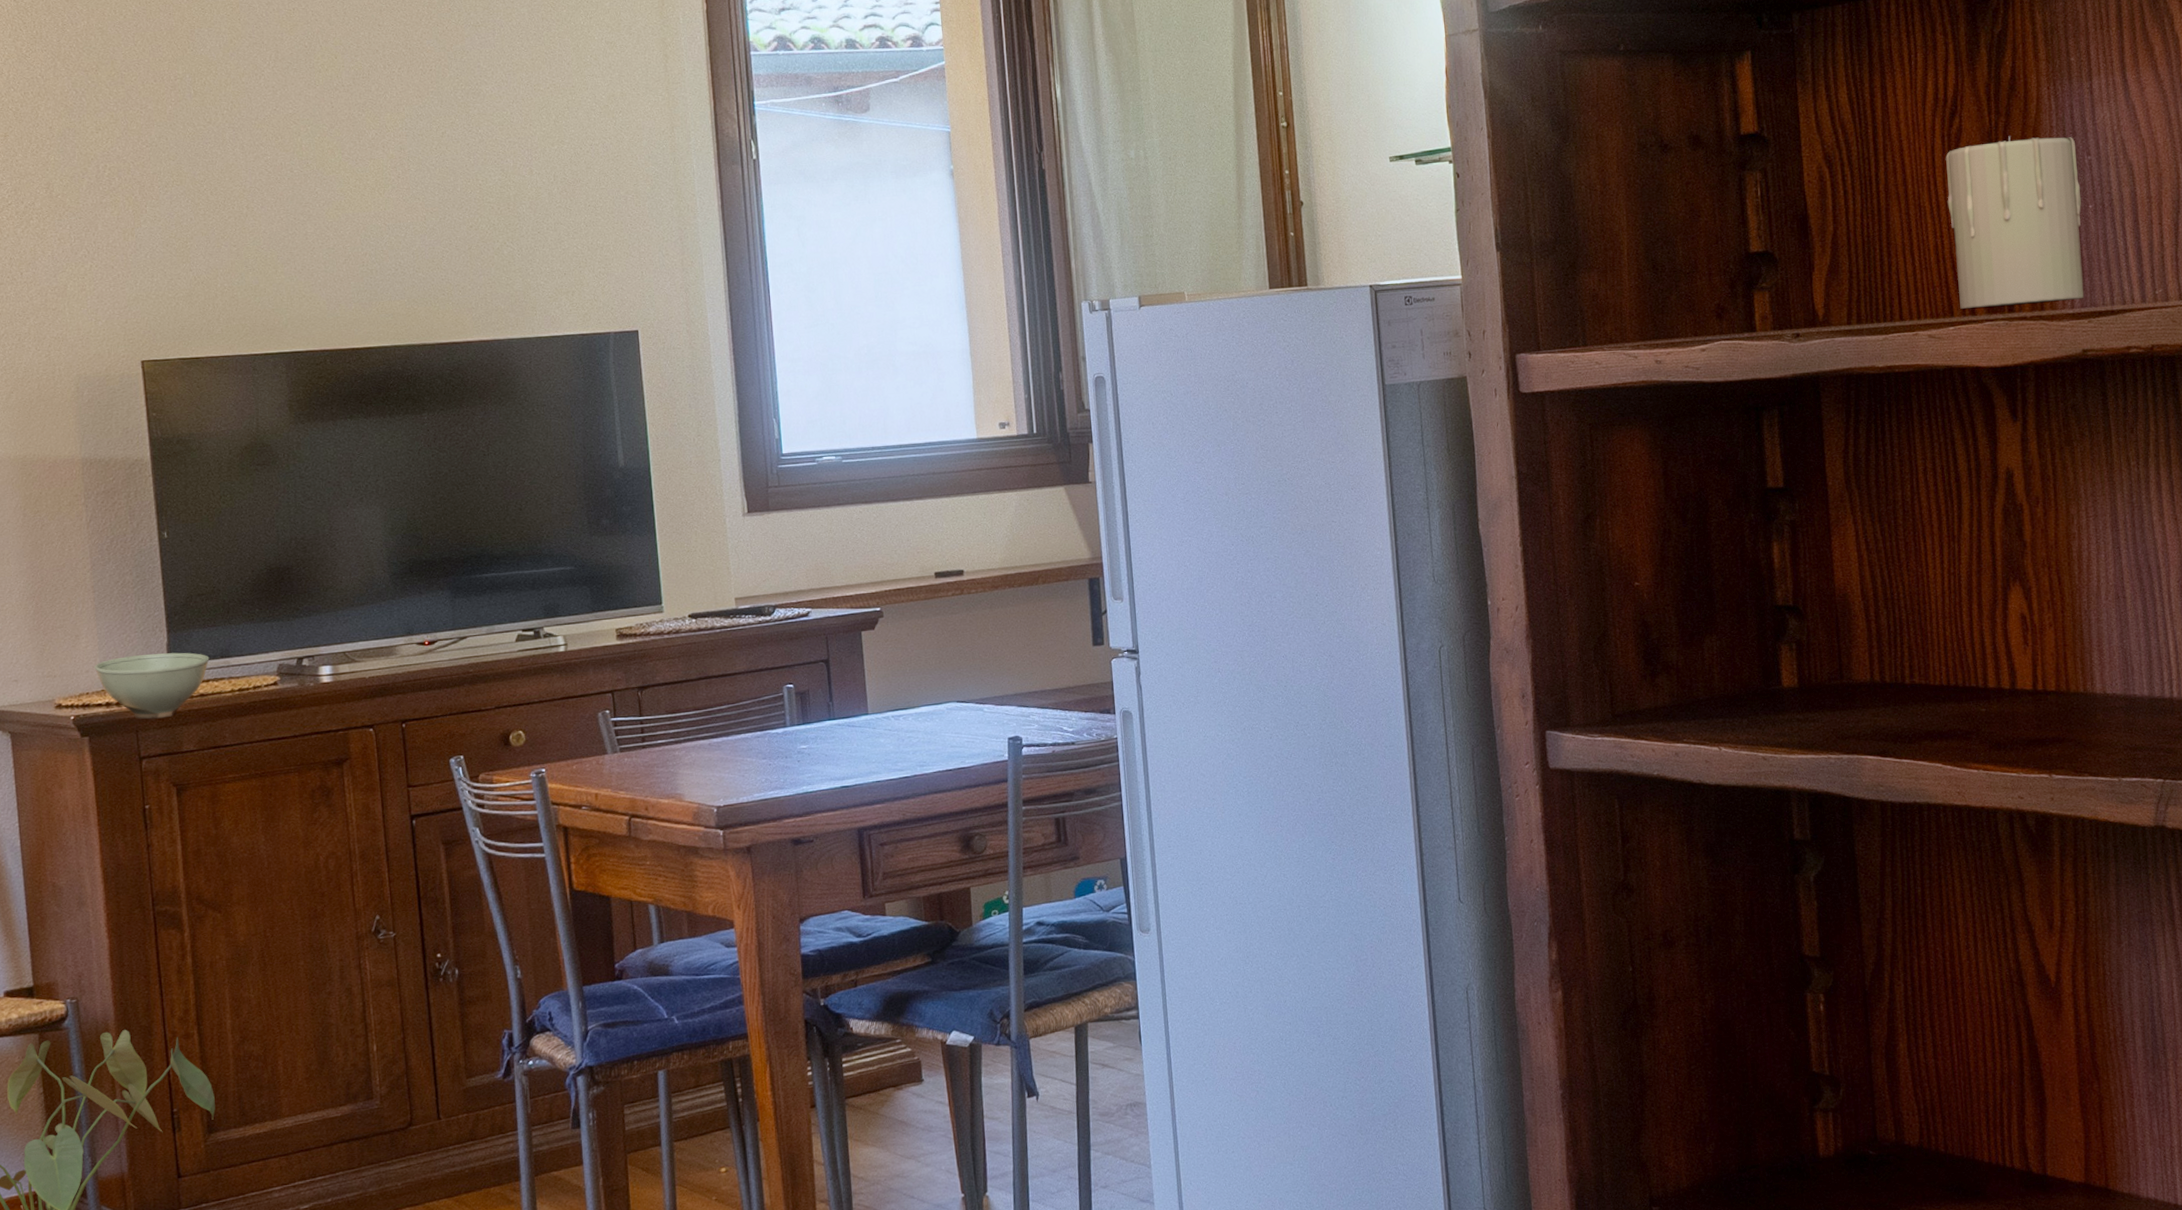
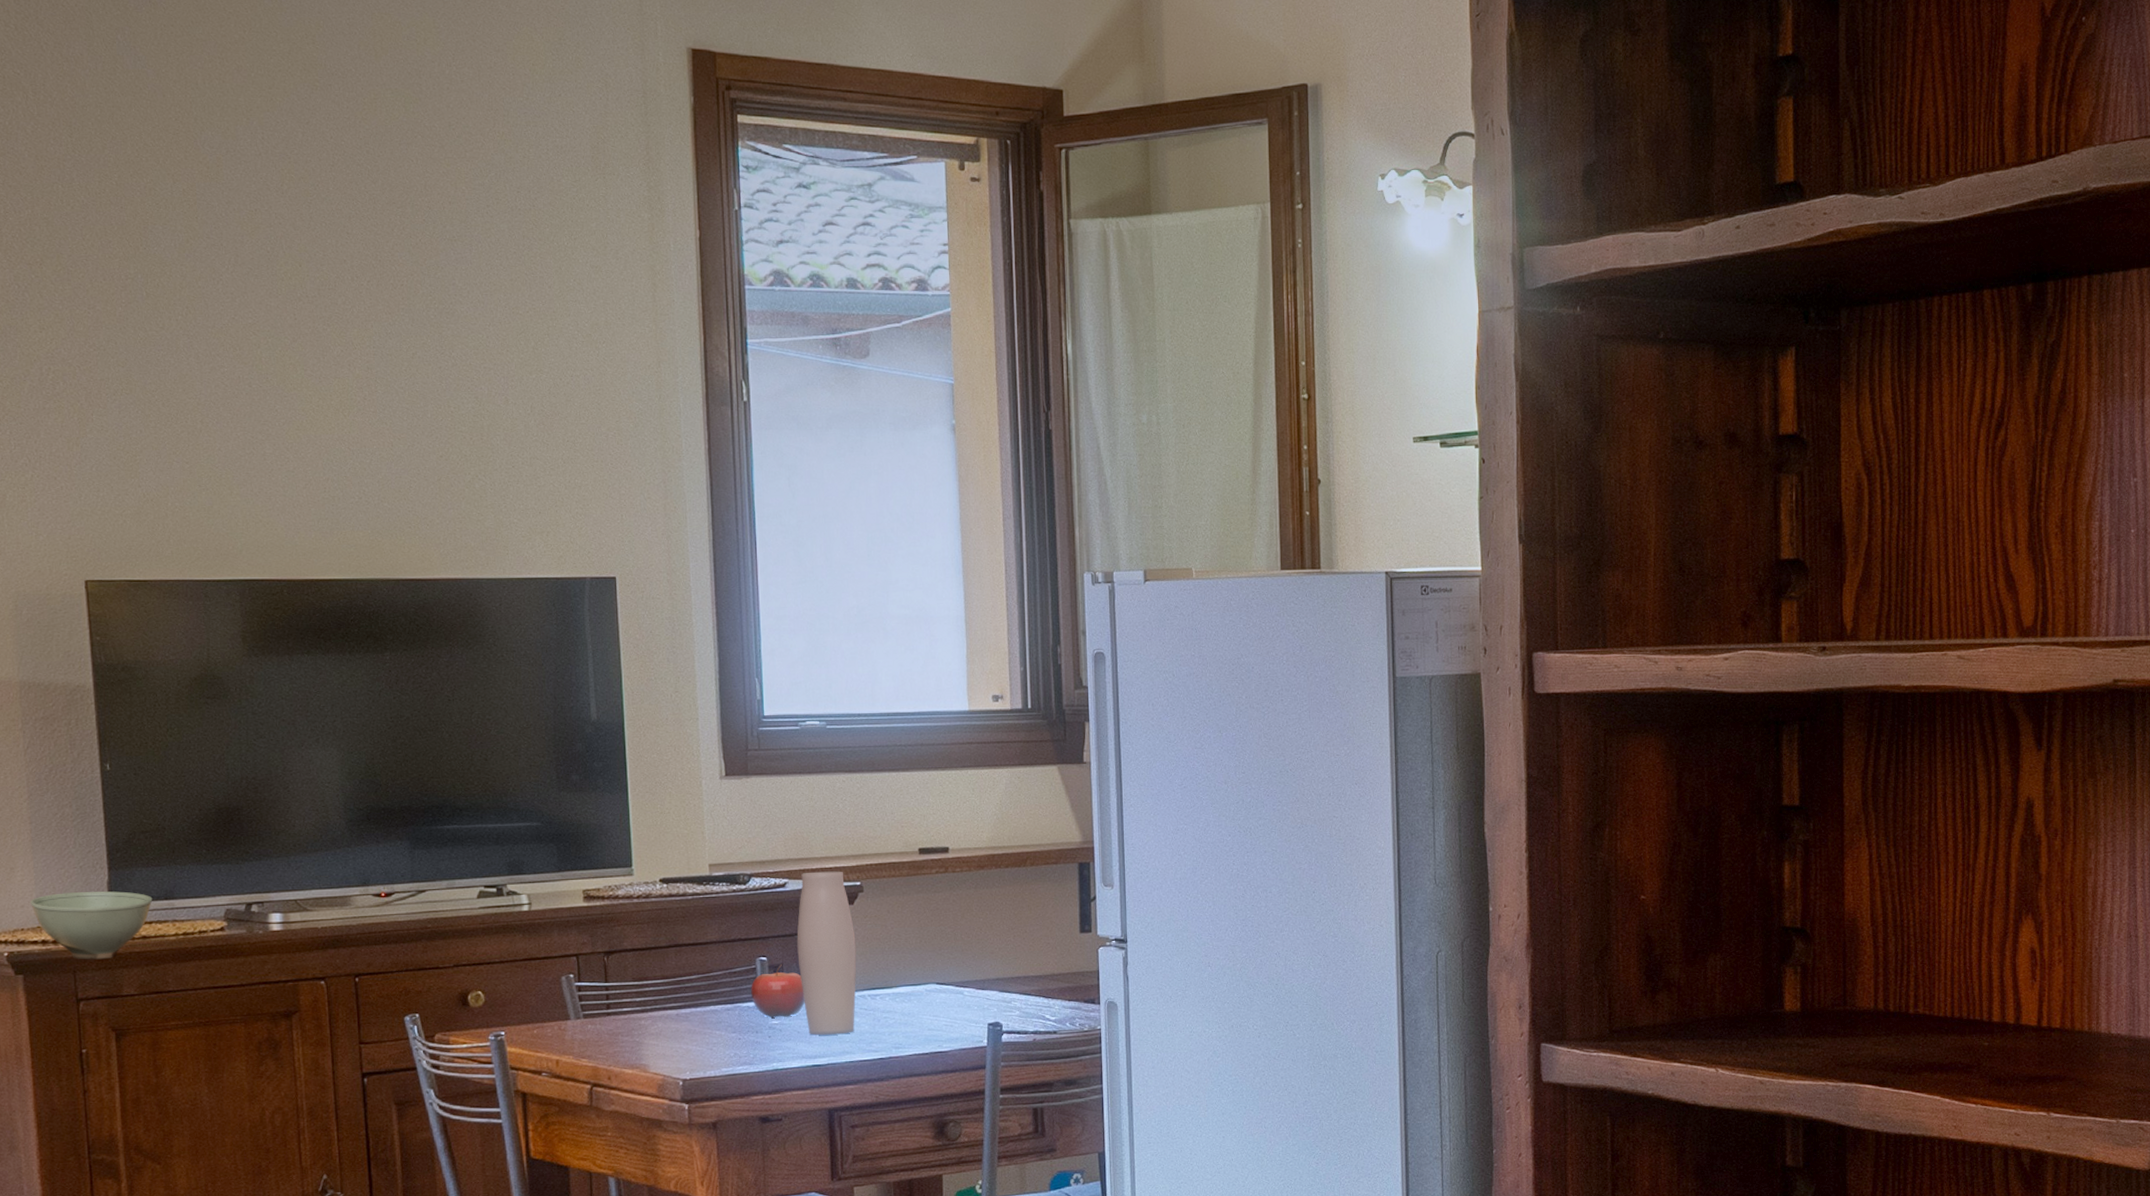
fruit: none [779,690,831,743] -> present [751,963,805,1018]
vase: none [821,598,880,758] -> present [797,871,857,1035]
candle: present [1946,136,2085,310] -> none [1987,452,2124,631]

